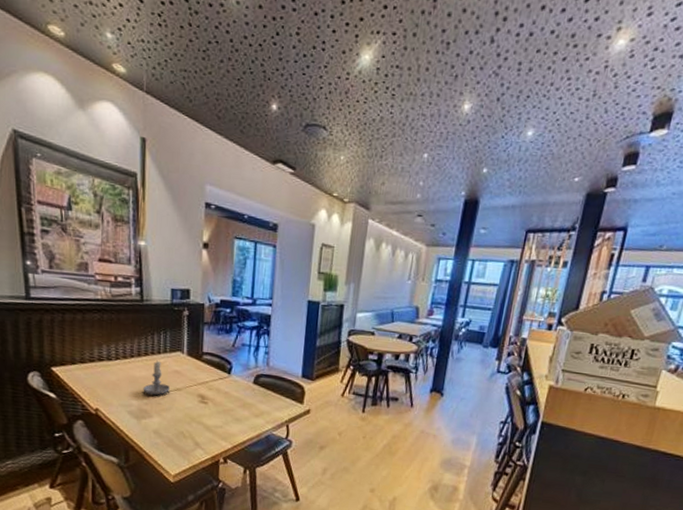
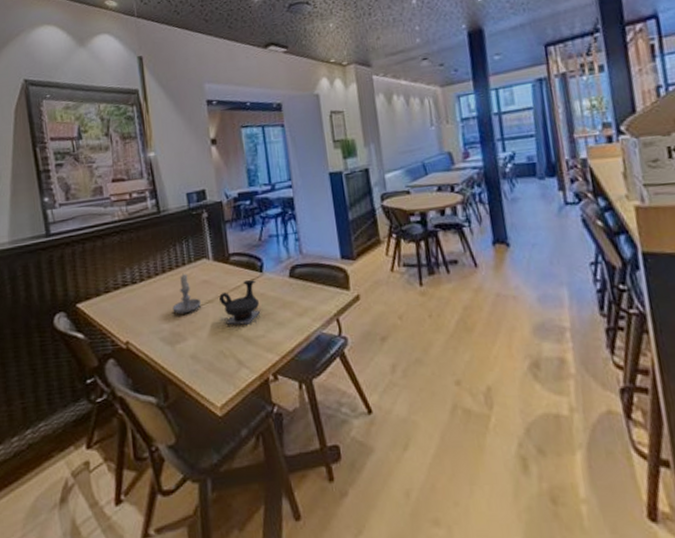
teapot: none [186,378,223,415] -> present [218,280,261,325]

